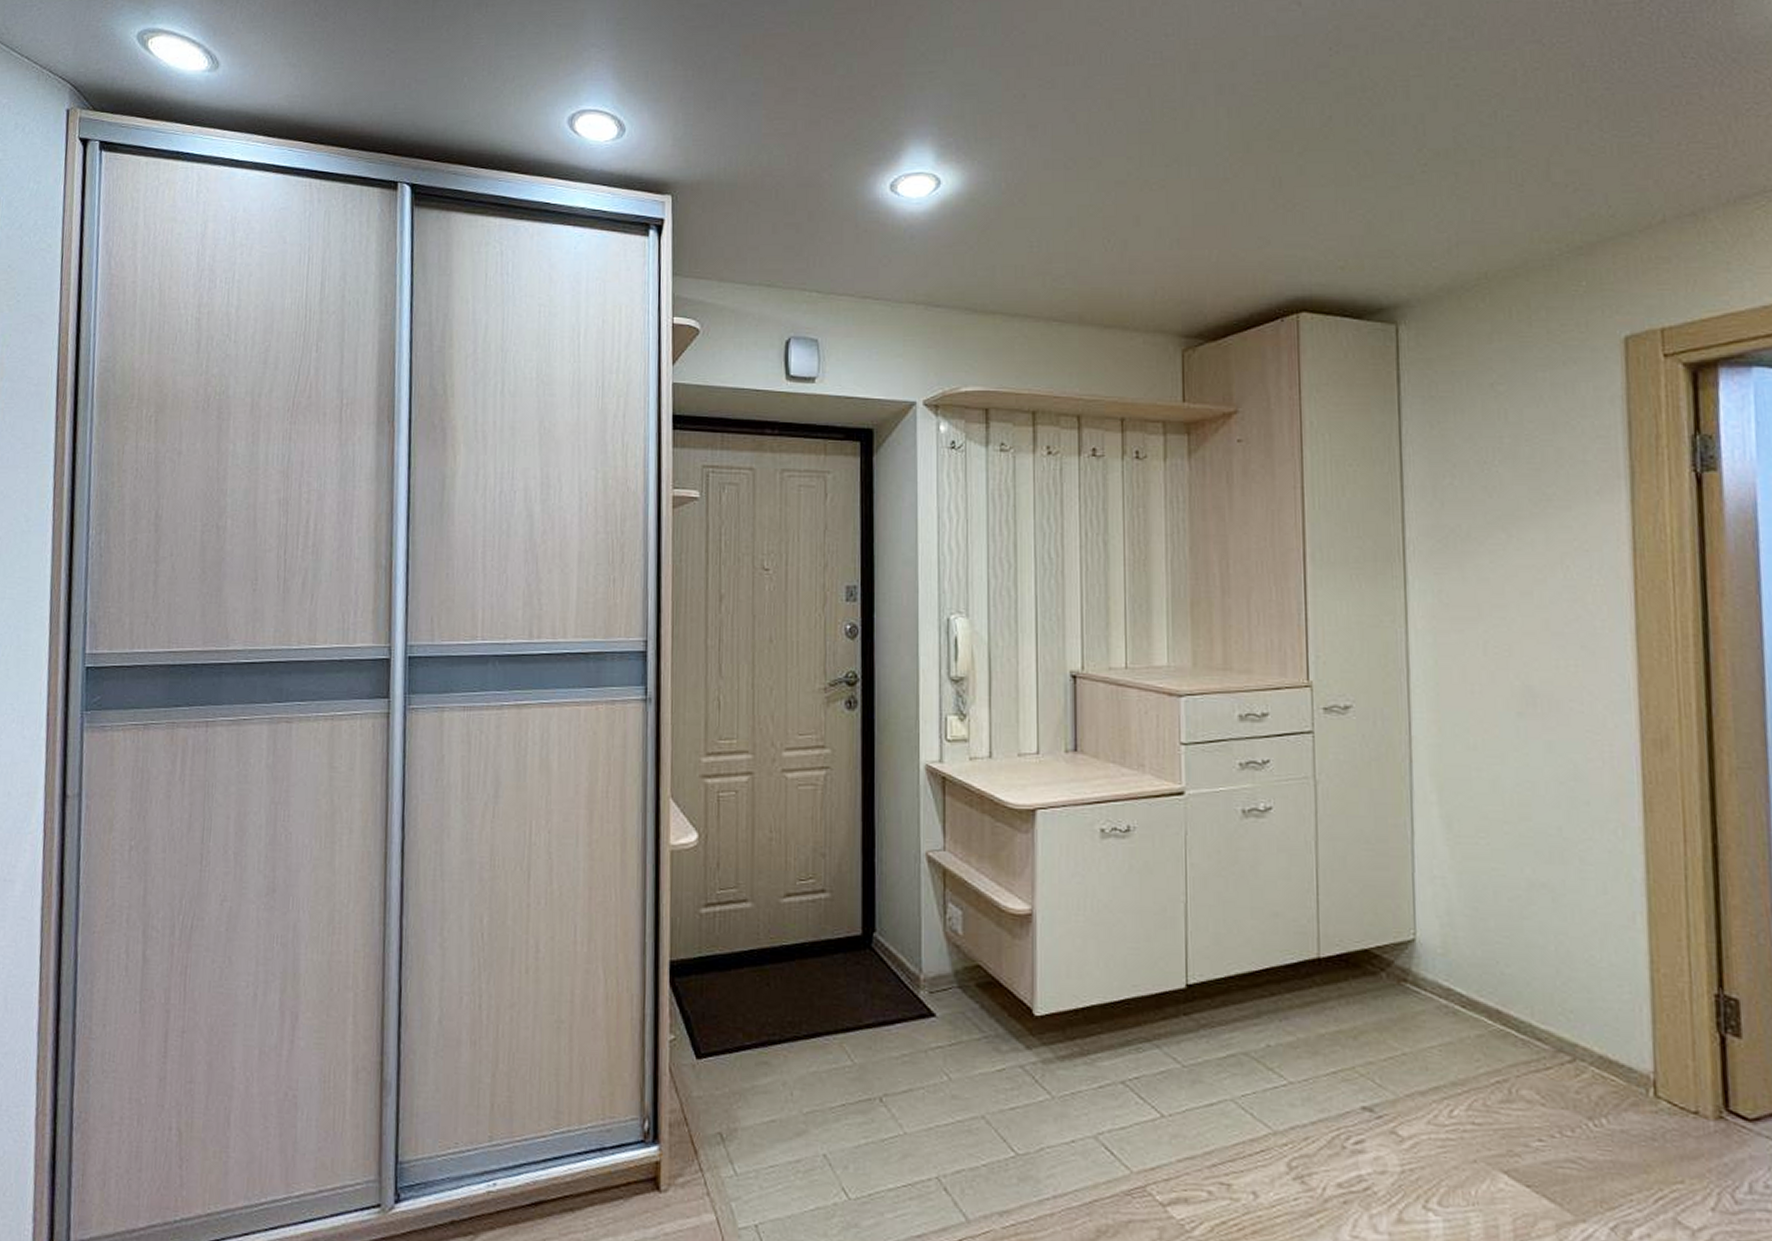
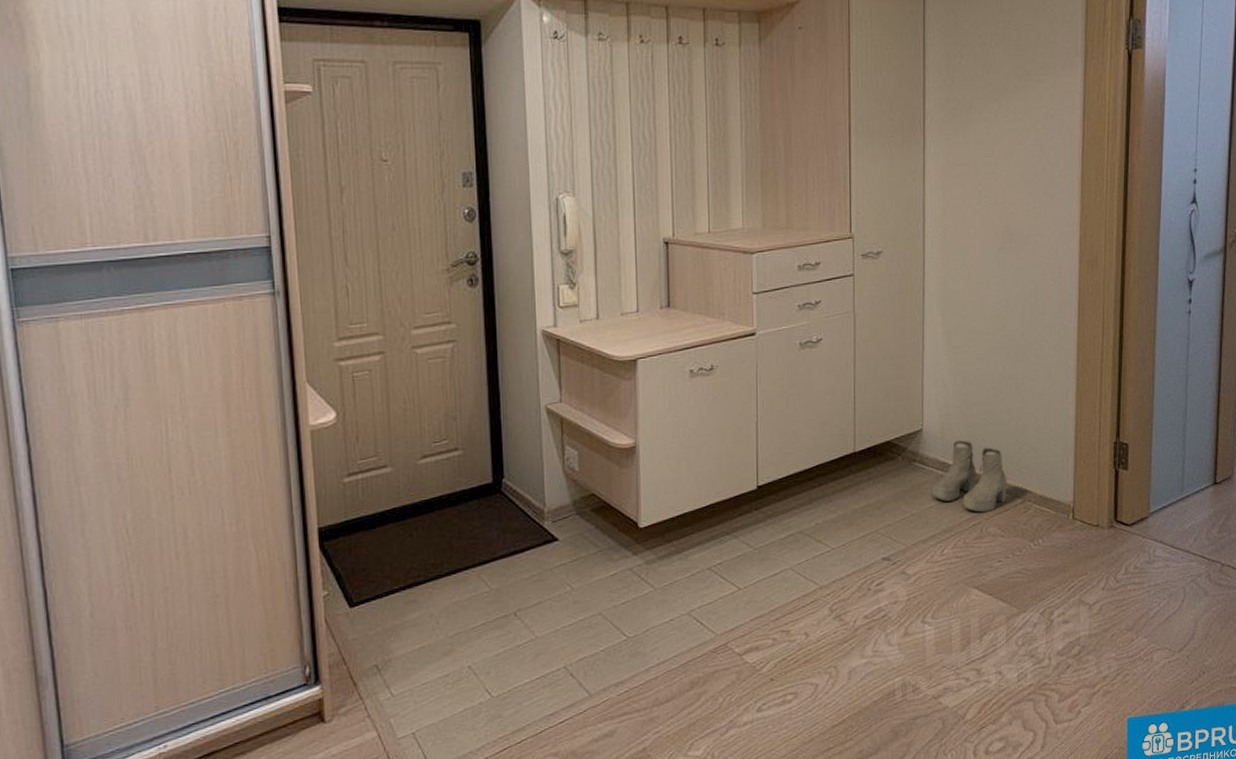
boots: none [1433,961,1547,1067] -> present [933,440,1007,513]

